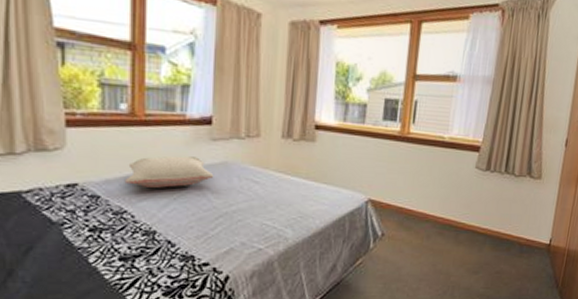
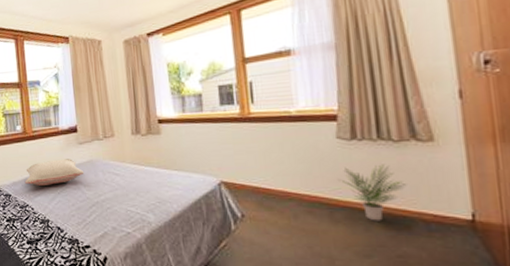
potted plant: none [469,195,516,243] -> present [339,164,407,221]

